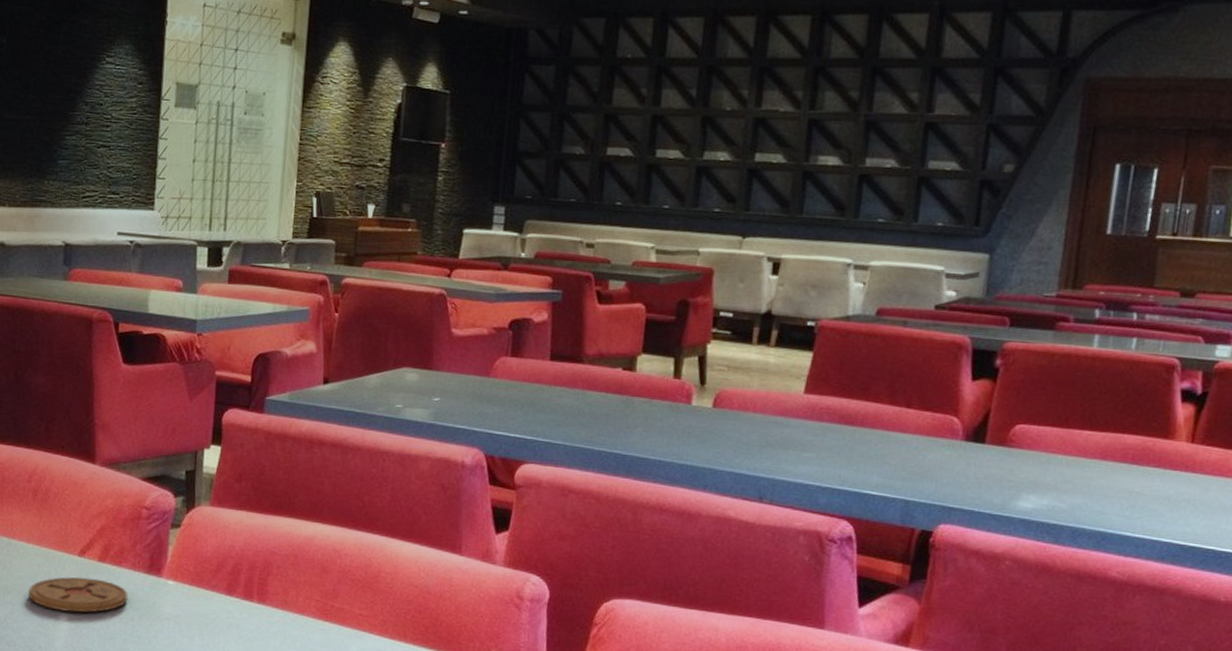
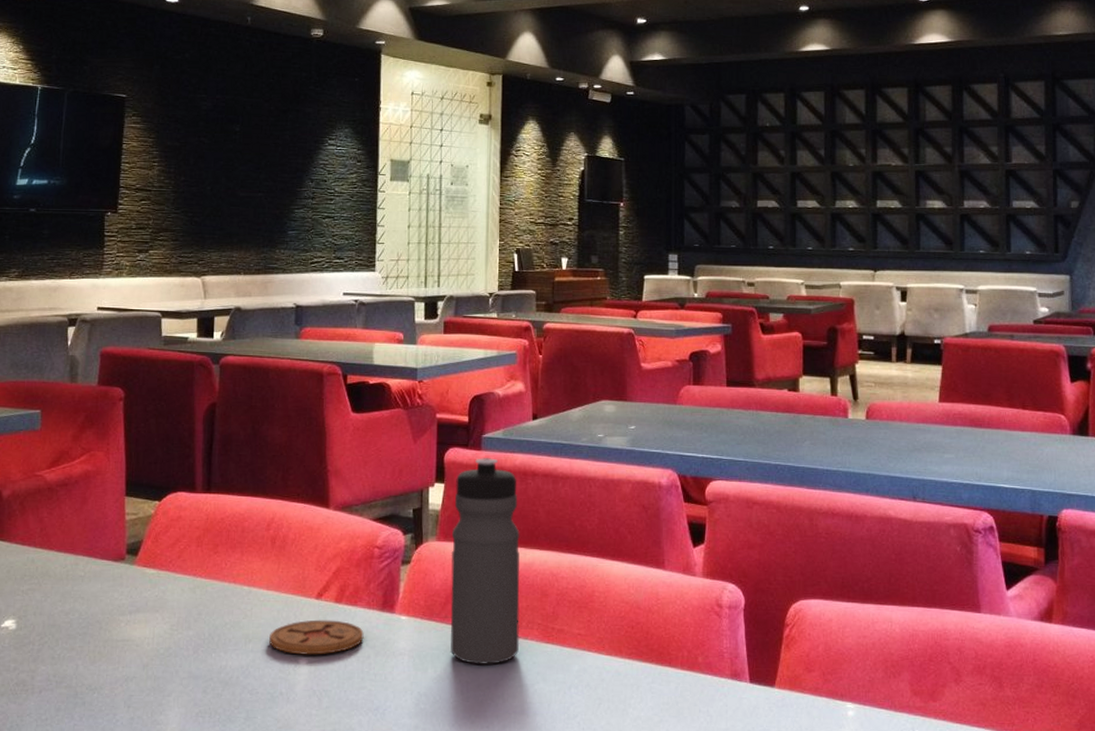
water bottle: none [220,421,302,638] -> present [450,458,520,664]

